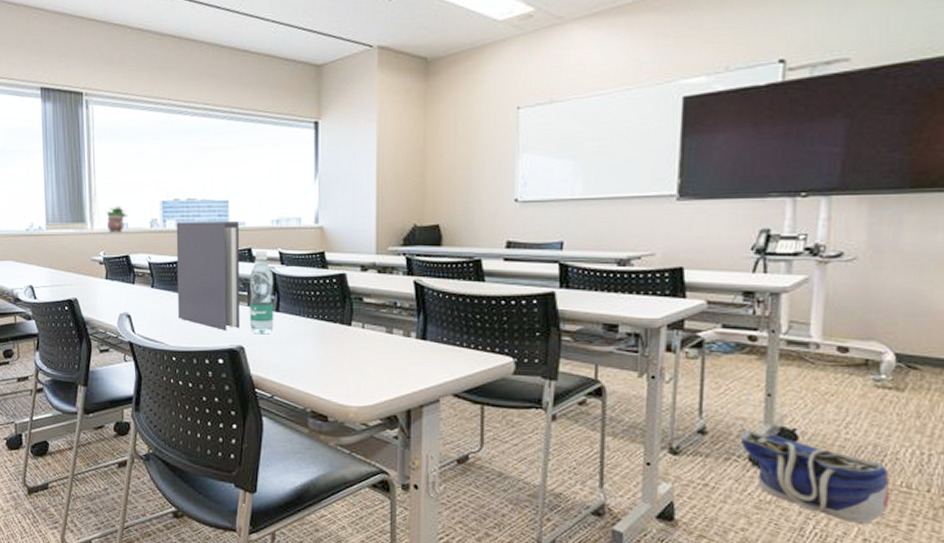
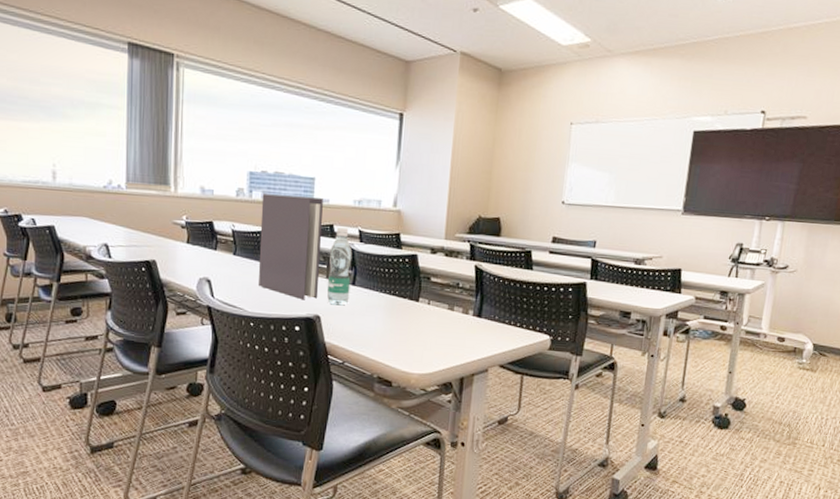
potted plant: present [106,205,128,234] -> none [191,171,214,200]
tote bag: present [740,431,890,525] -> none [708,400,801,471]

